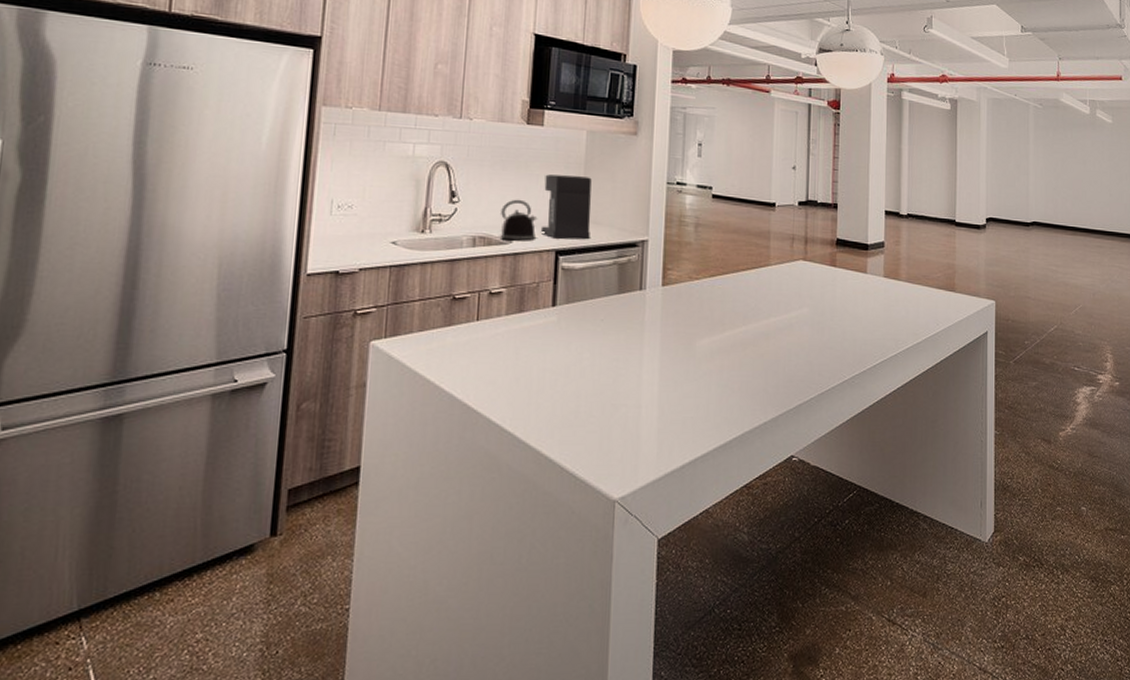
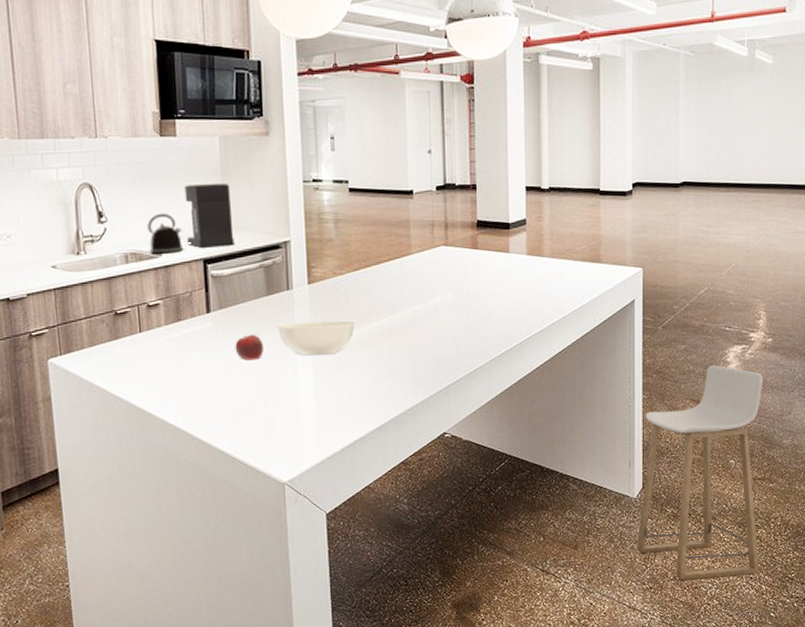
fruit: none [578,332,608,361] -> present [235,334,264,361]
bowl: none [625,325,707,363] -> present [277,320,355,357]
bar stool: none [988,404,1114,640] -> present [637,365,764,581]

